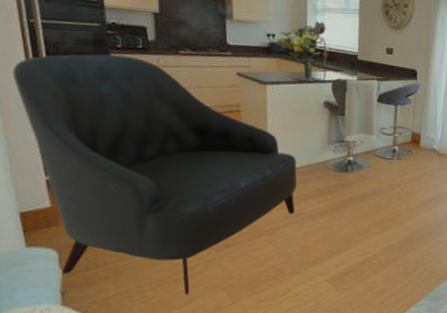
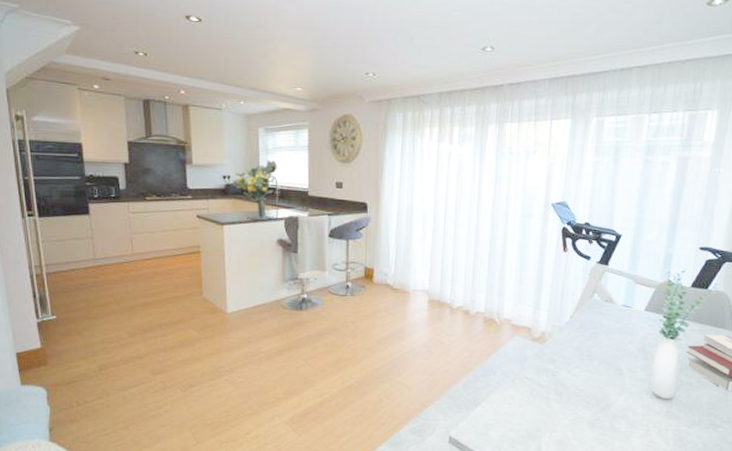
armchair: present [12,54,297,295] -> none [11,204,254,434]

